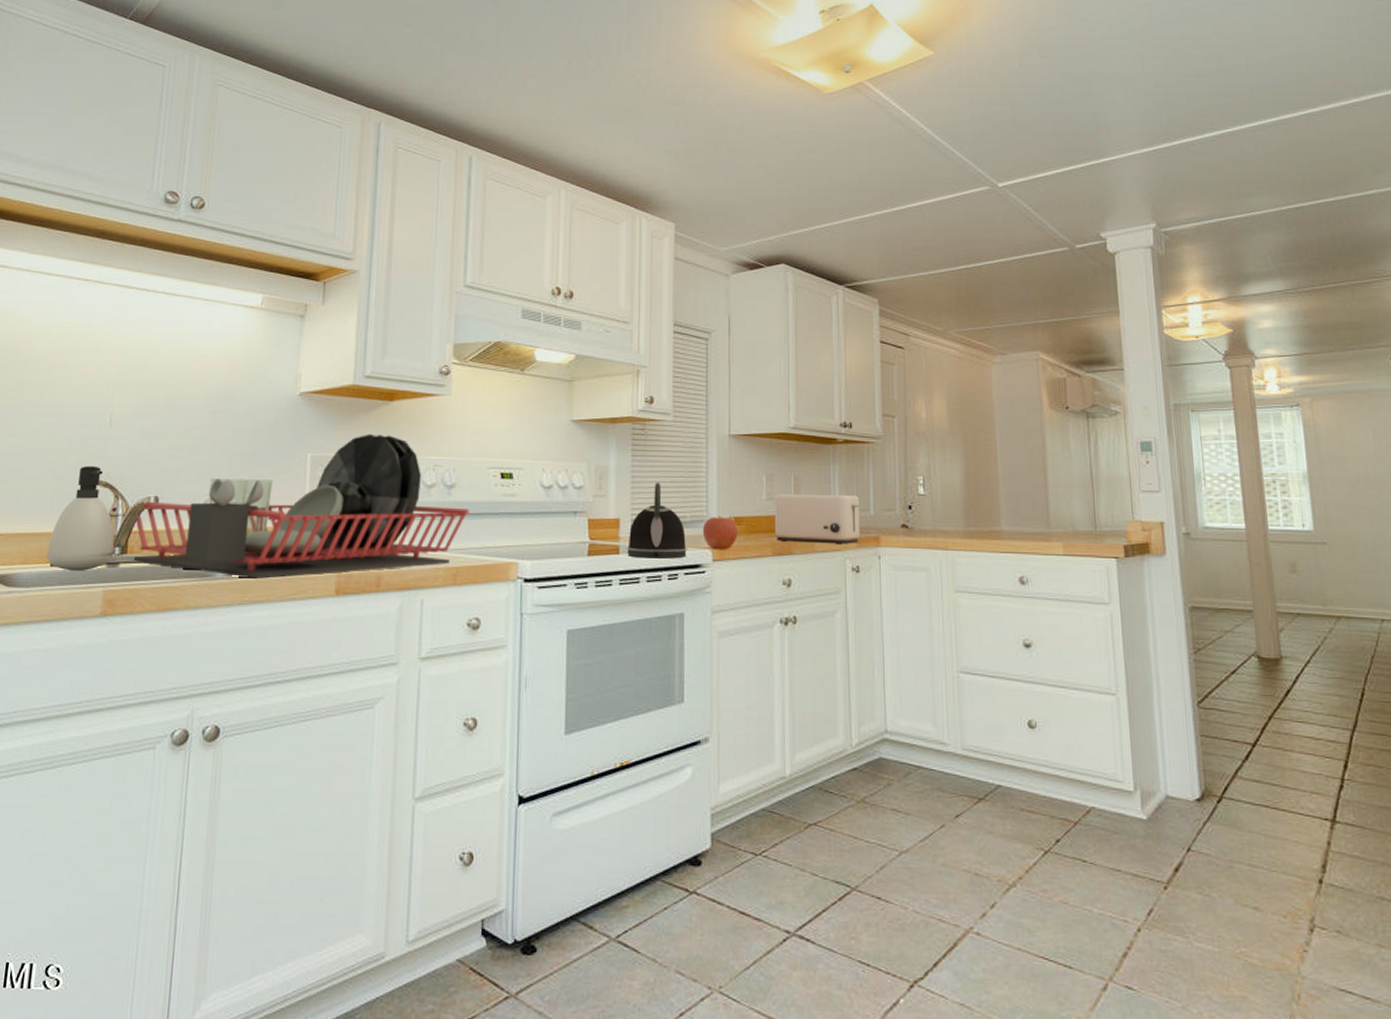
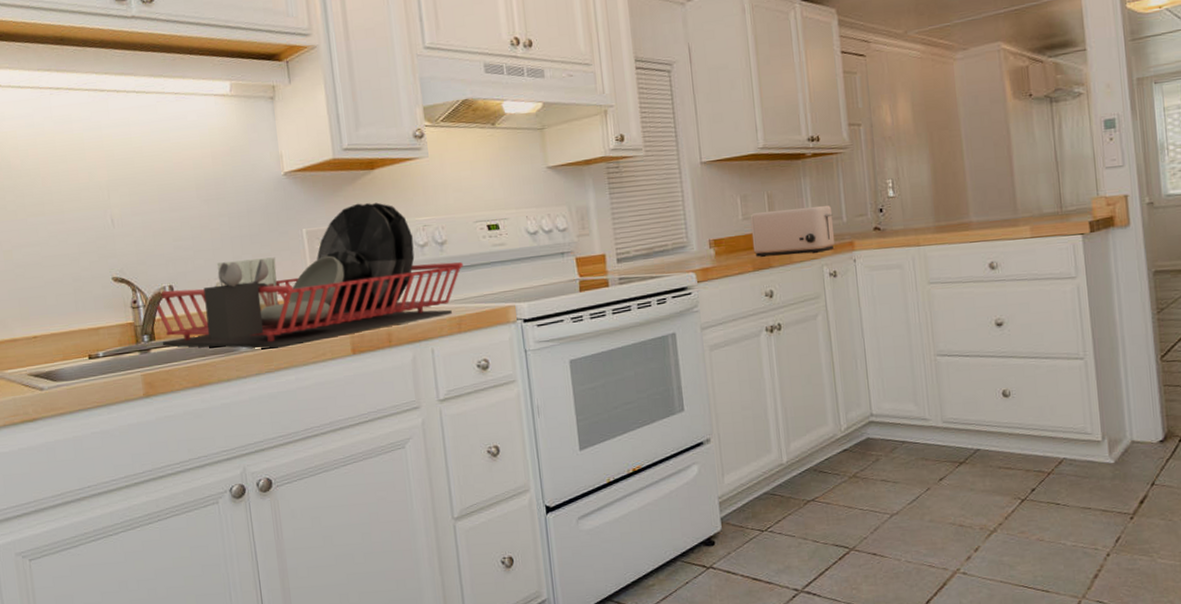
soap dispenser: present [46,465,115,572] -> none [82,264,143,362]
kettle: present [626,483,687,559] -> none [614,216,673,288]
fruit: present [702,515,737,550] -> none [684,240,719,272]

